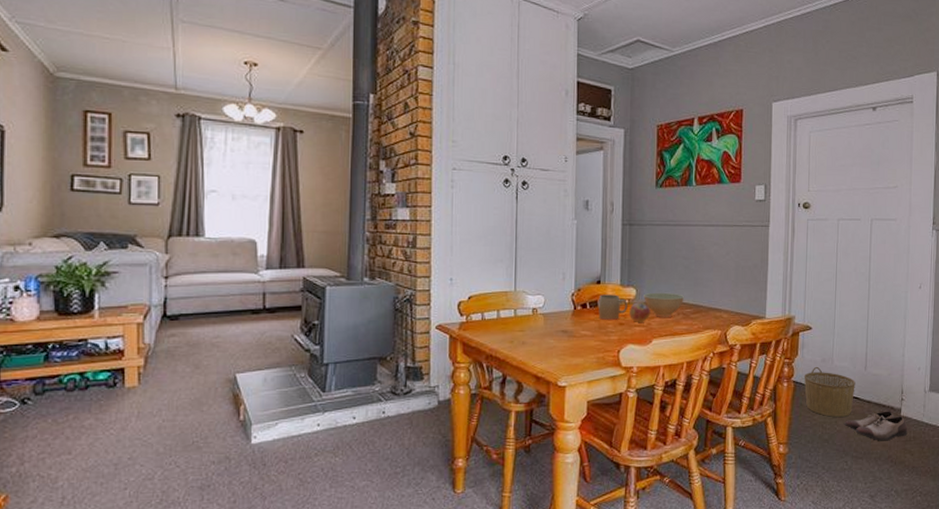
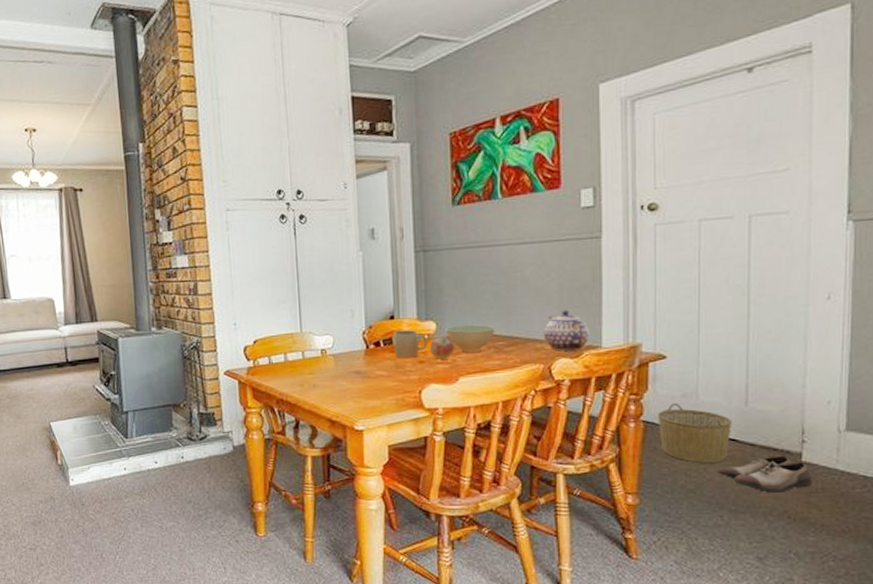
teapot: none [722,284,758,320] -> present [543,309,591,351]

